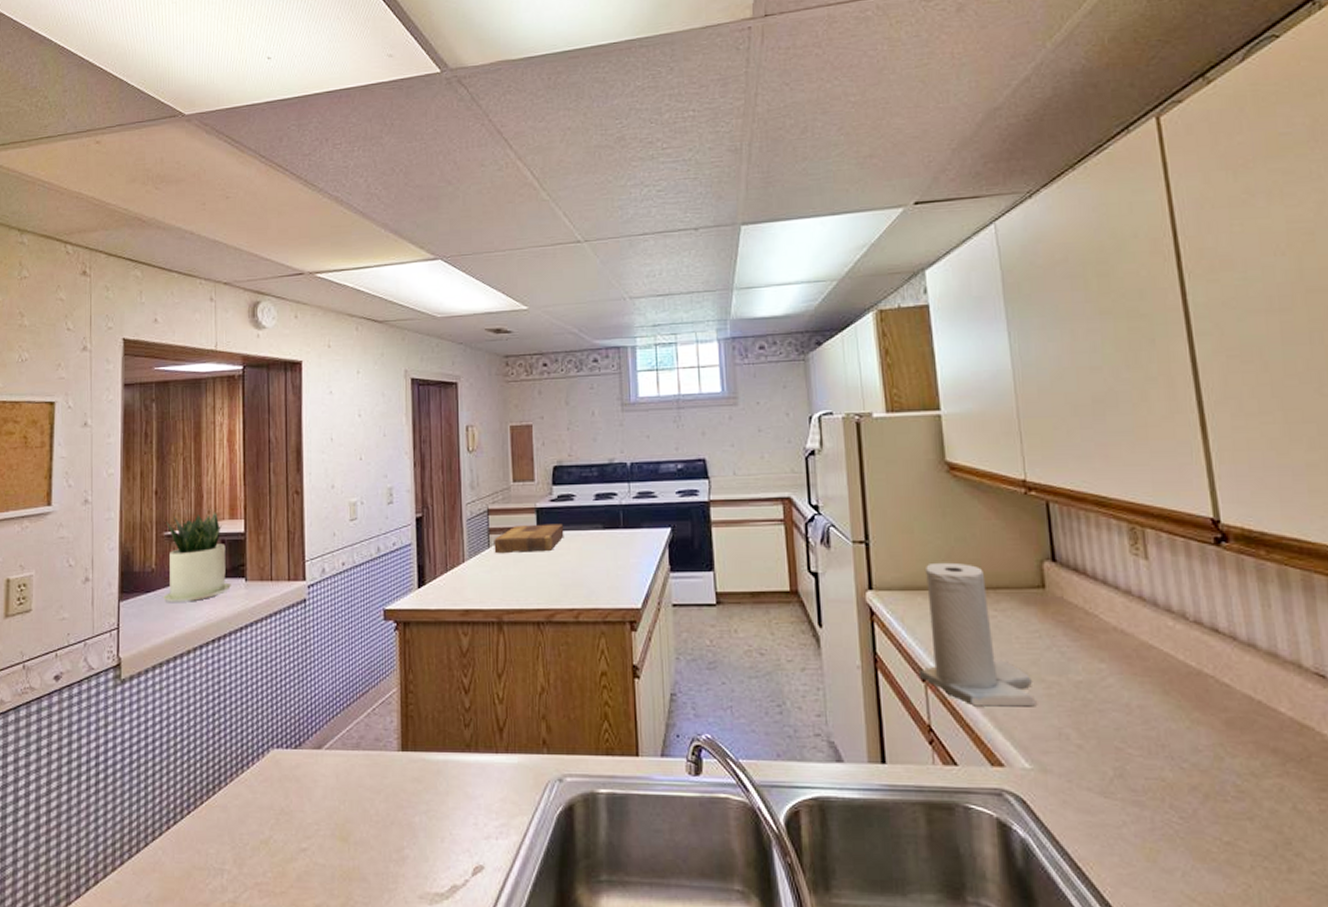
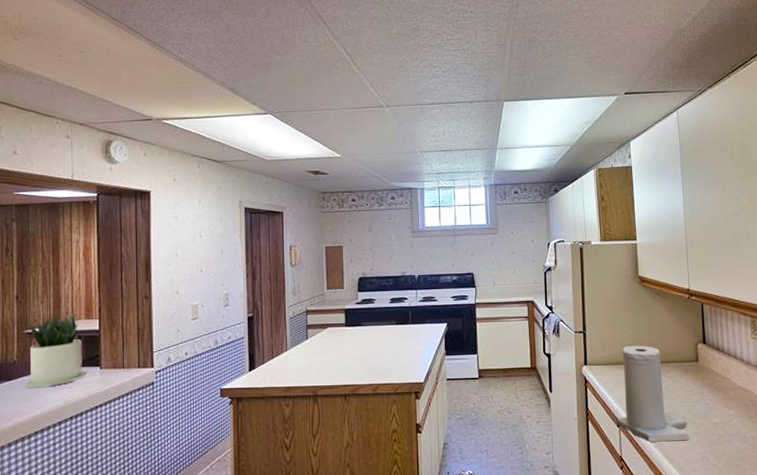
cutting board: present [494,523,564,554] -> none [311,321,366,344]

